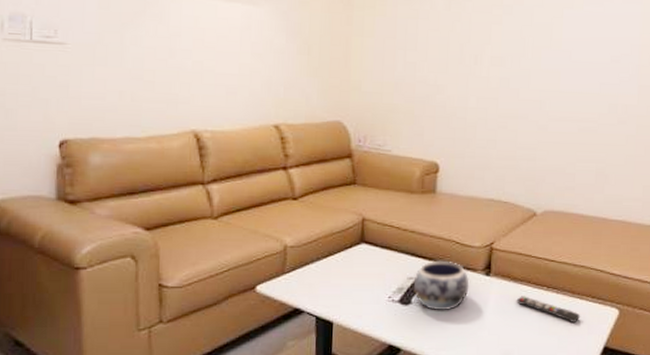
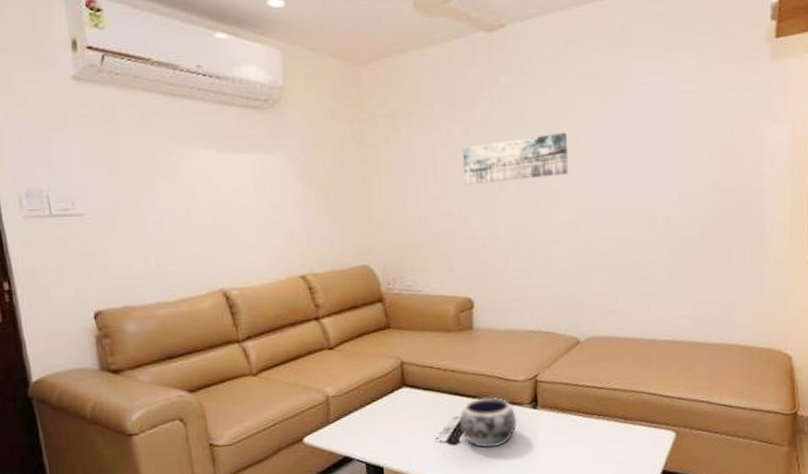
wall art: none [442,17,542,56] -> present [463,132,568,185]
remote control: present [516,296,581,324] -> none [566,426,636,450]

